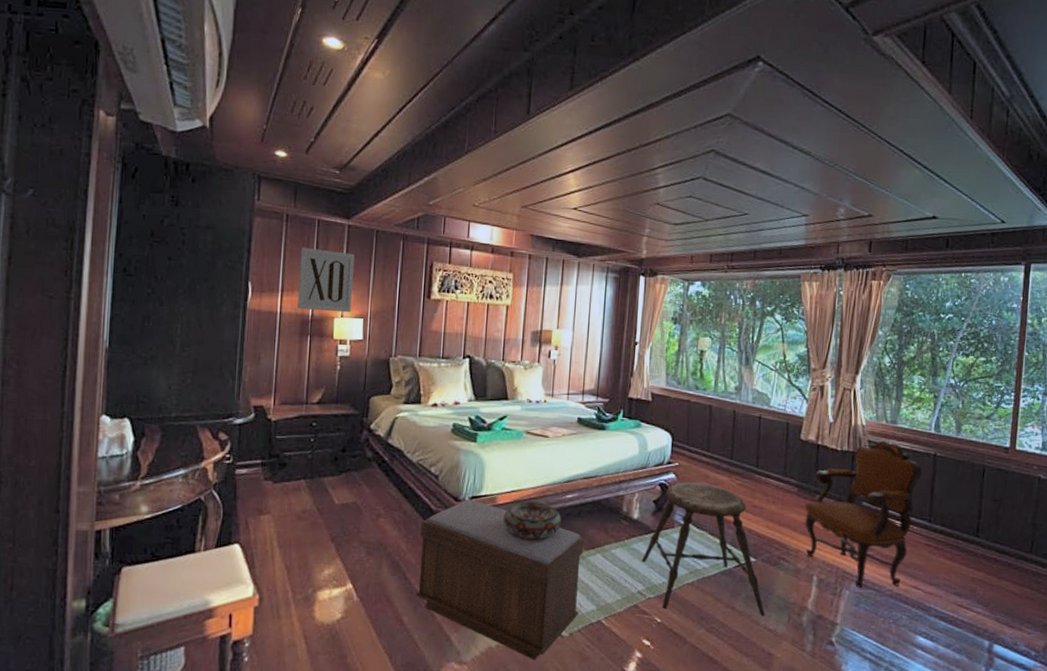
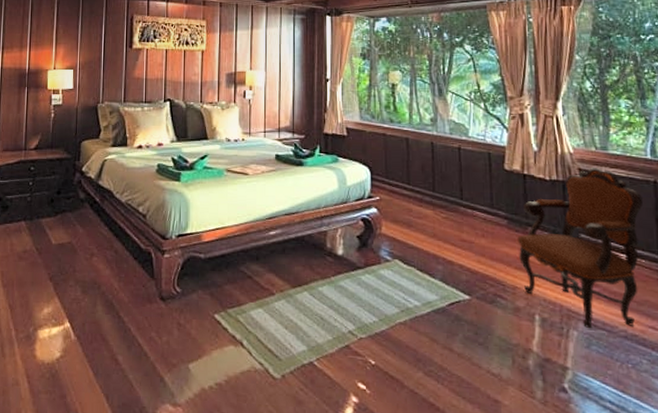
wall art: present [297,246,354,313] -> none [16,8,64,65]
bench: present [416,499,584,660] -> none [129,238,290,404]
decorative bowl: present [503,501,561,540] -> none [210,239,266,277]
stool: present [642,482,765,615] -> none [351,216,486,358]

